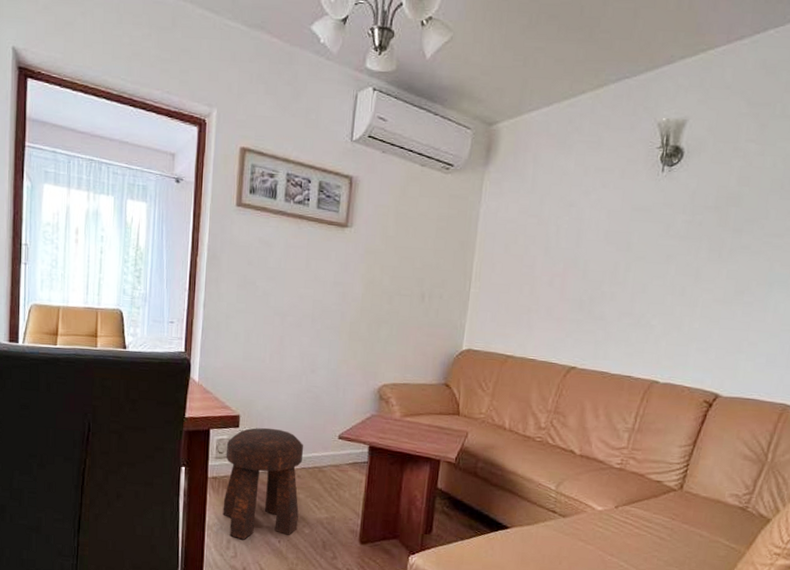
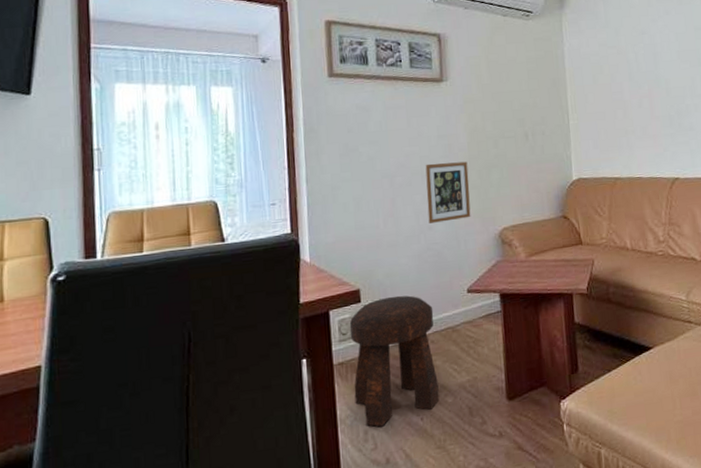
picture frame: none [312,308,359,369] -> present [425,161,471,224]

